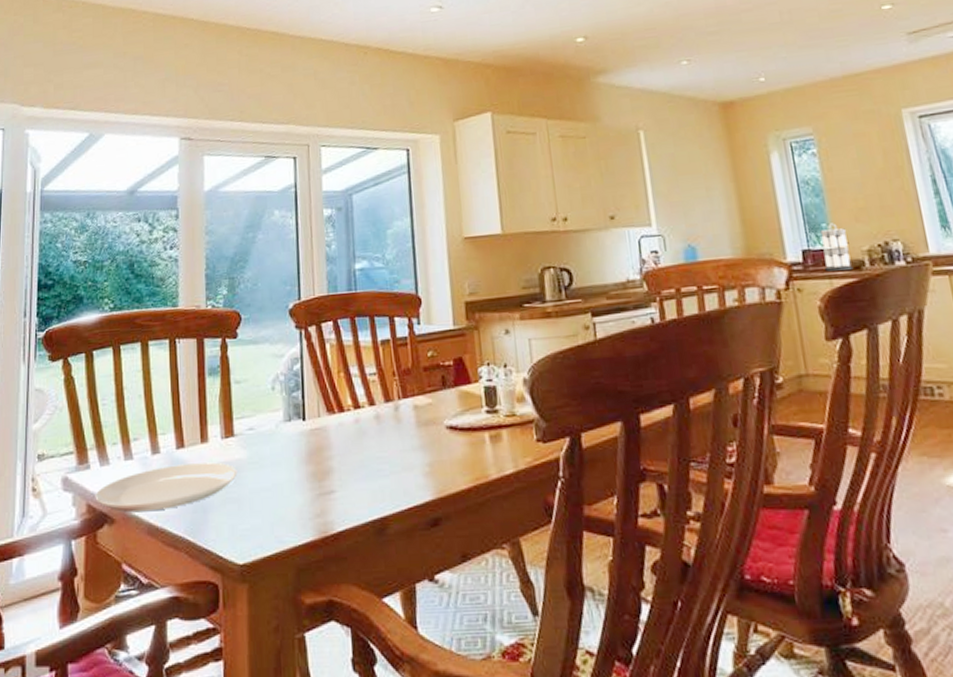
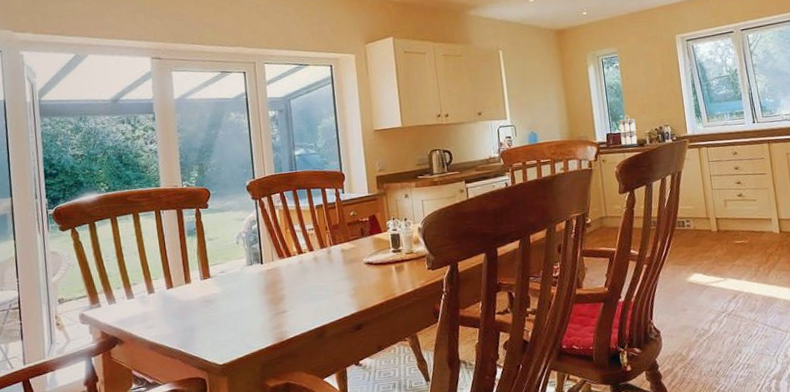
plate: present [95,462,238,513] -> none [107,297,215,335]

